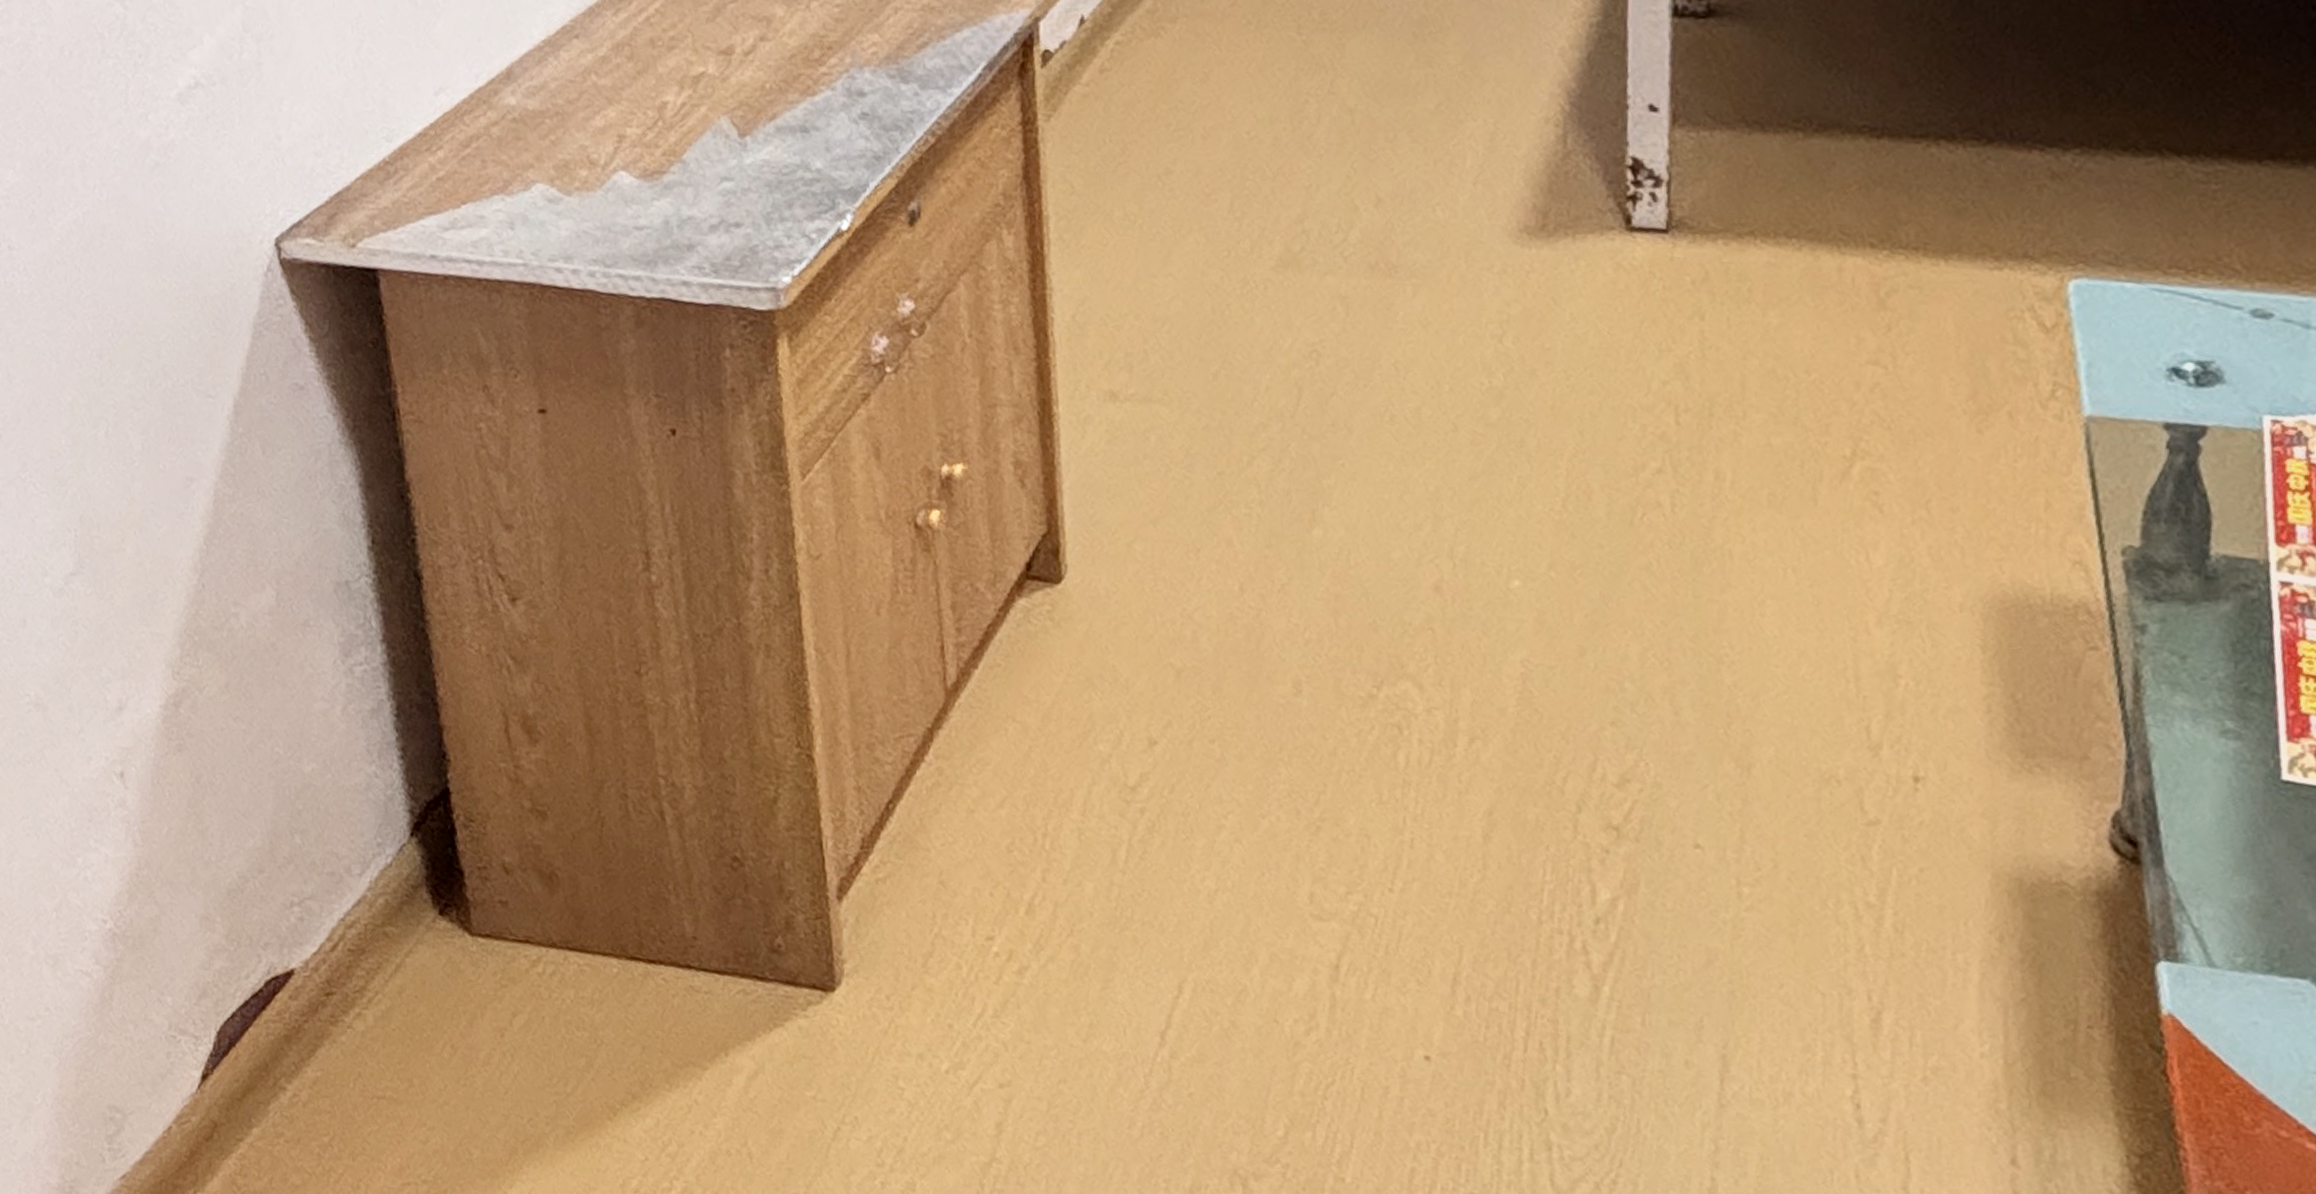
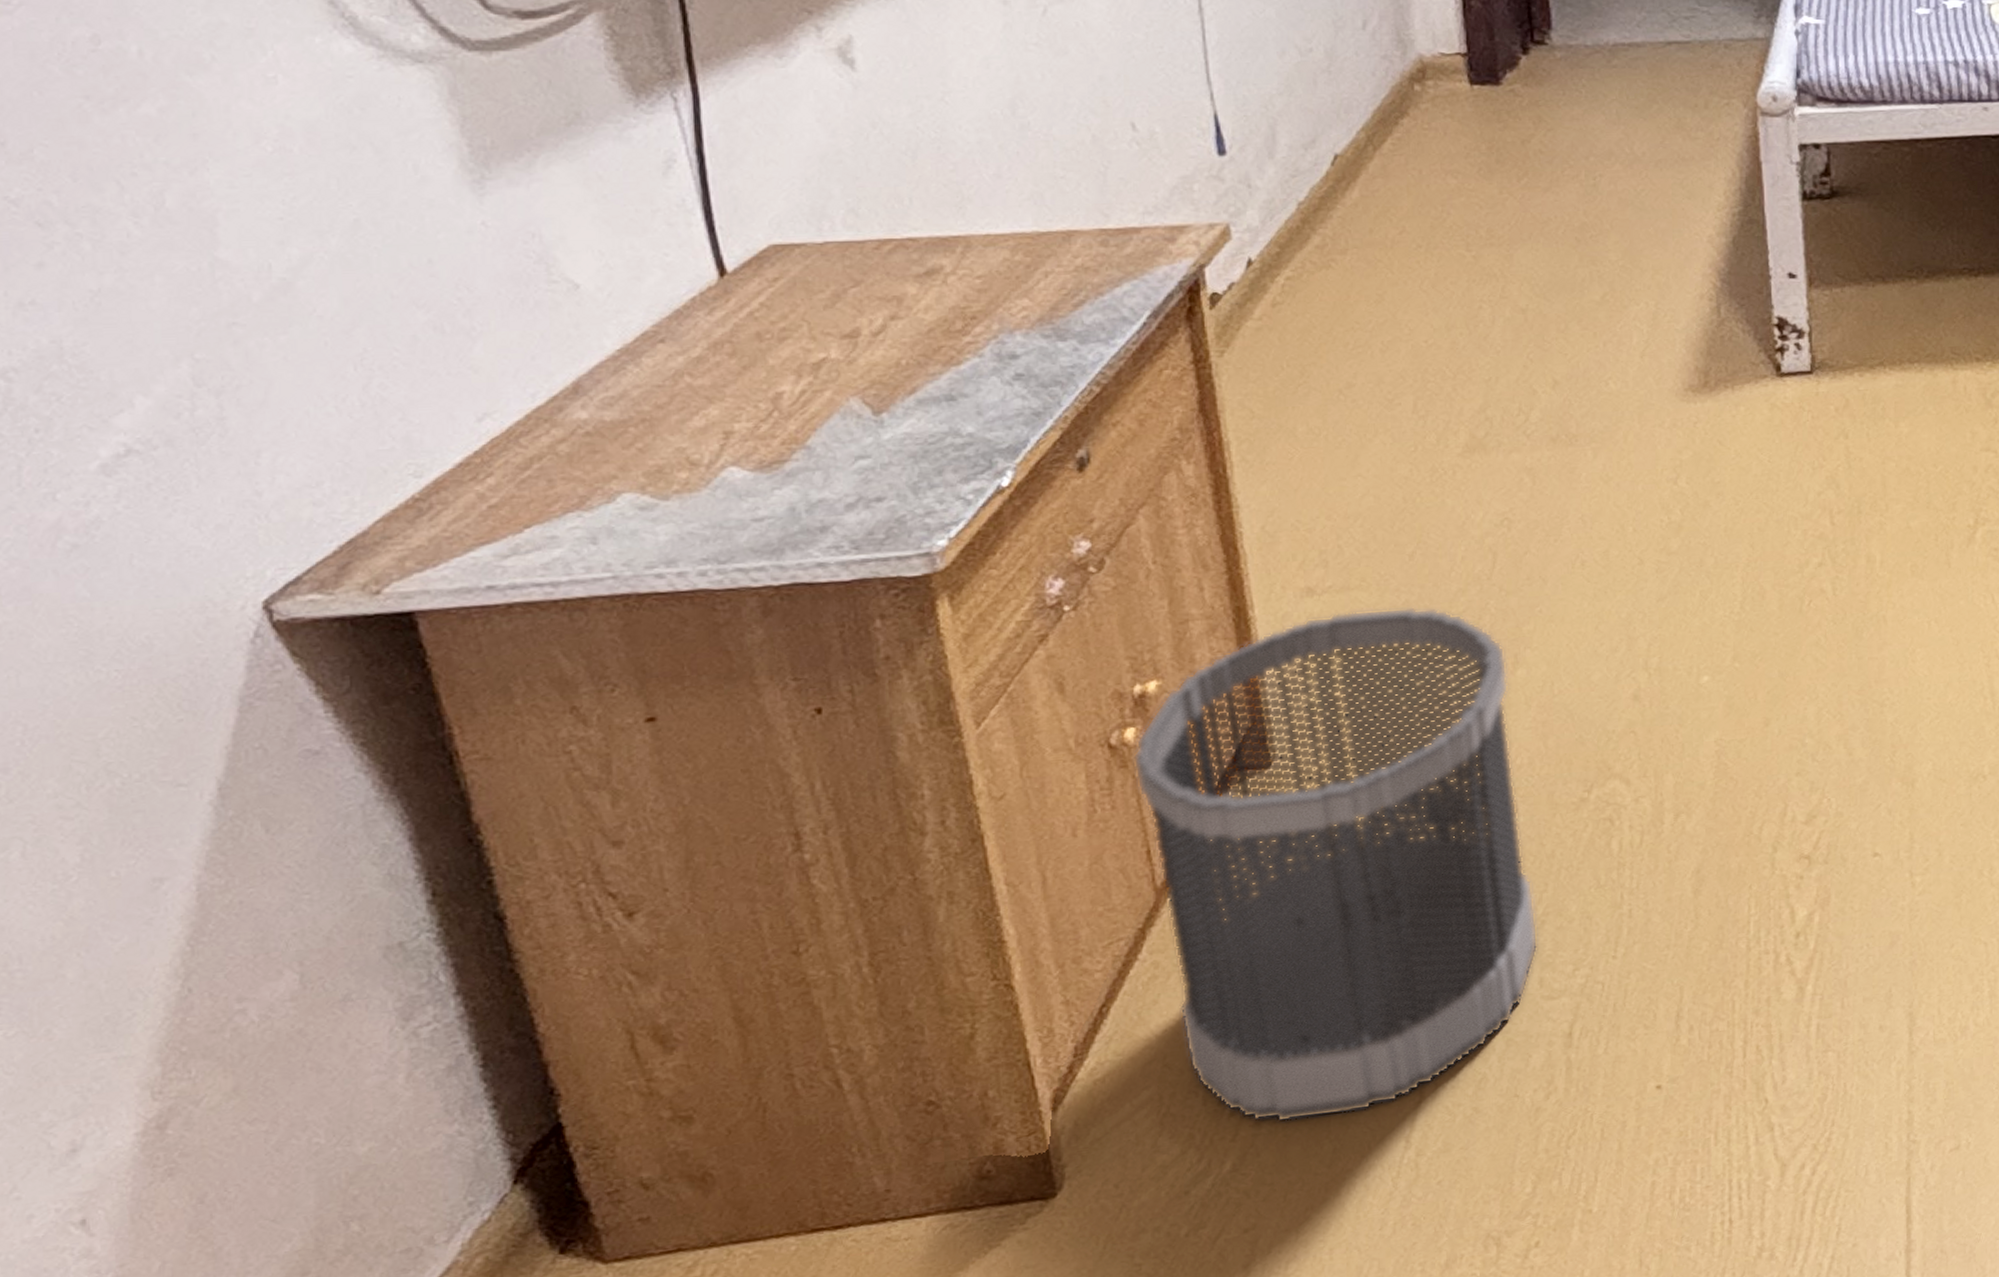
wastebasket: none [935,426,1313,990] -> present [1133,607,1538,1123]

